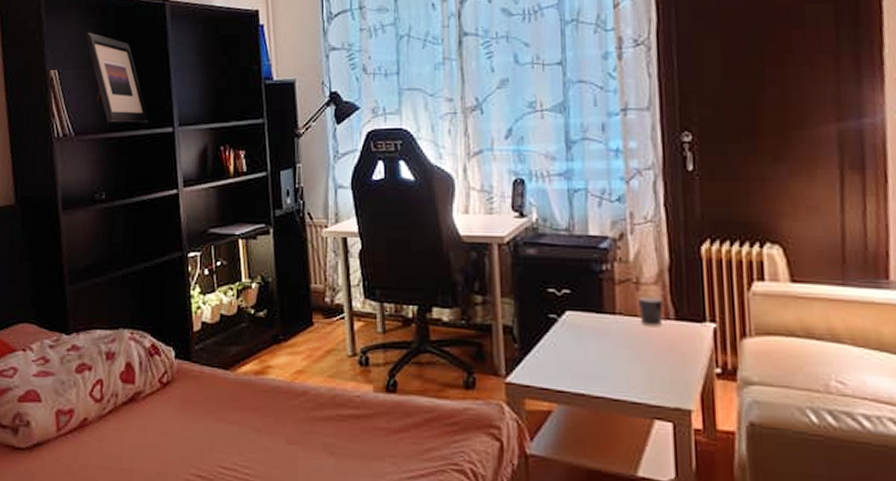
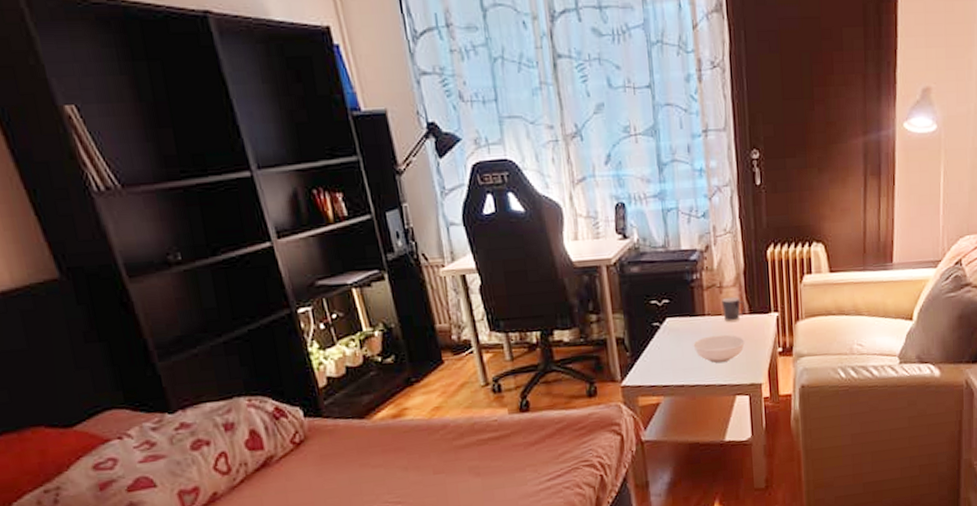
picture frame: present [84,32,150,123] -> none [102,53,219,170]
bowl: none [598,339,668,376] -> present [693,334,745,364]

